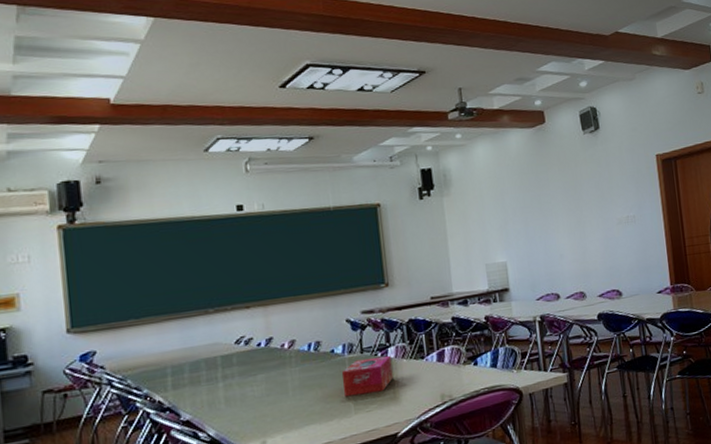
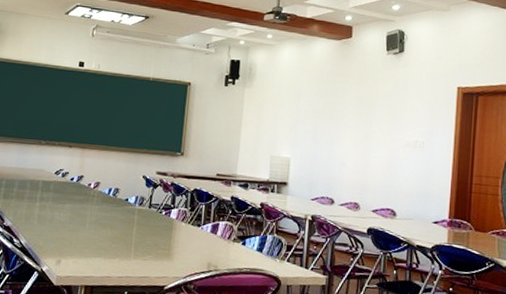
tissue box: present [341,355,393,397] -> none [128,212,173,246]

